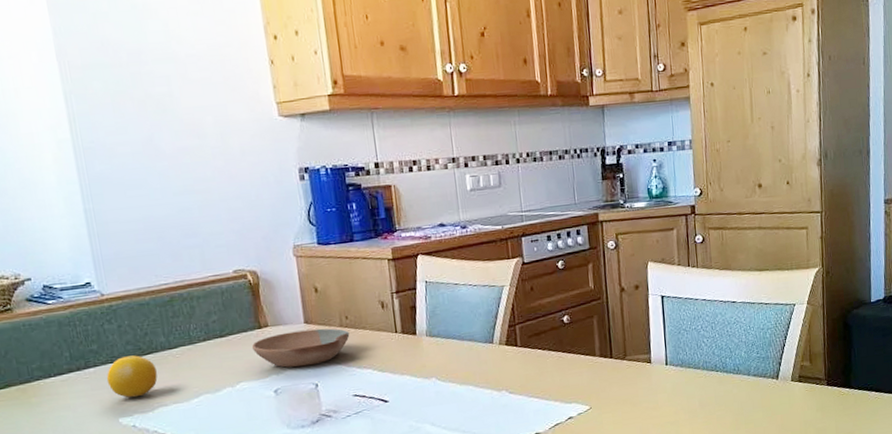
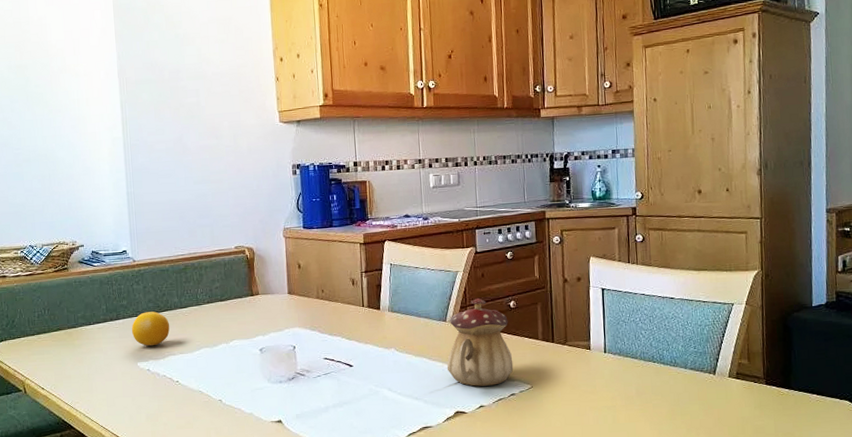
bowl: present [251,328,350,368] -> none [244,299,324,331]
teapot: none [496,314,570,413] -> present [447,297,514,387]

